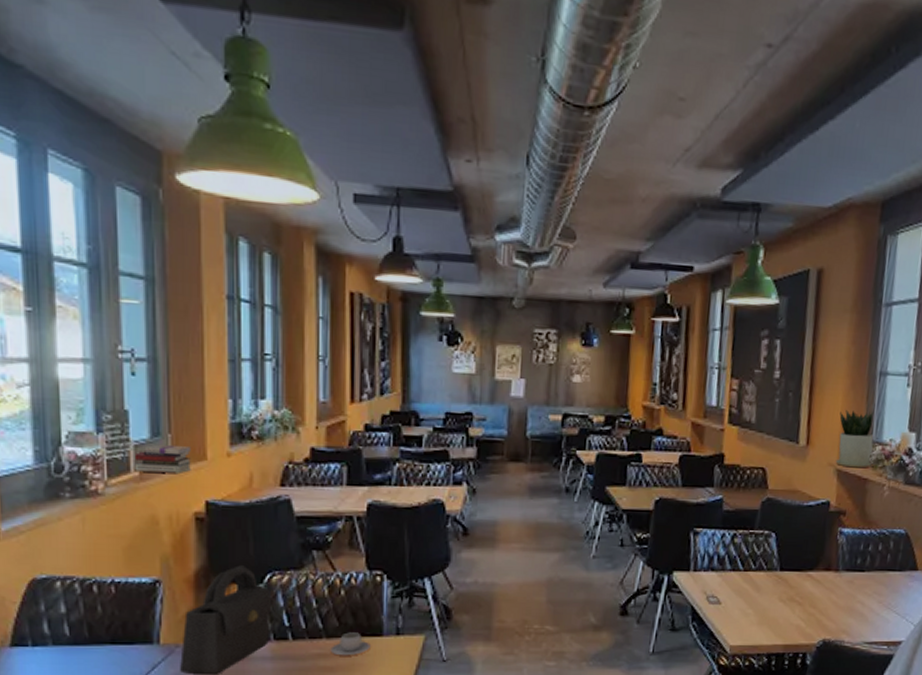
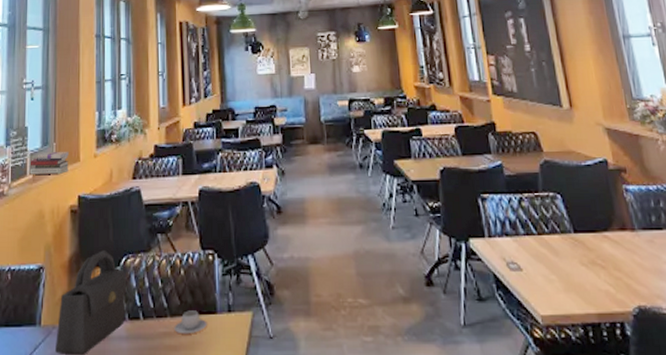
planter: present [835,410,874,469] -> none [594,72,641,126]

